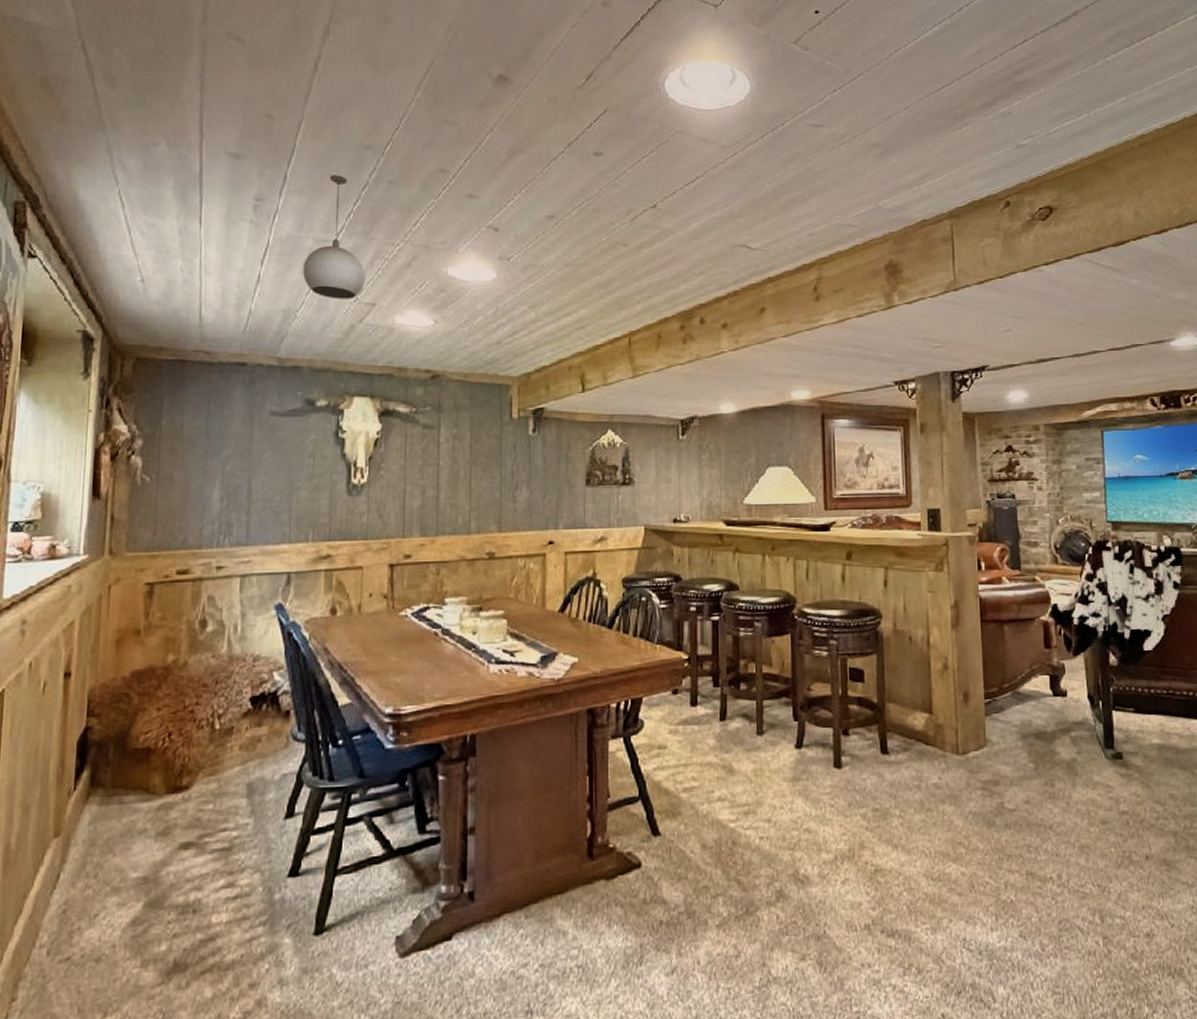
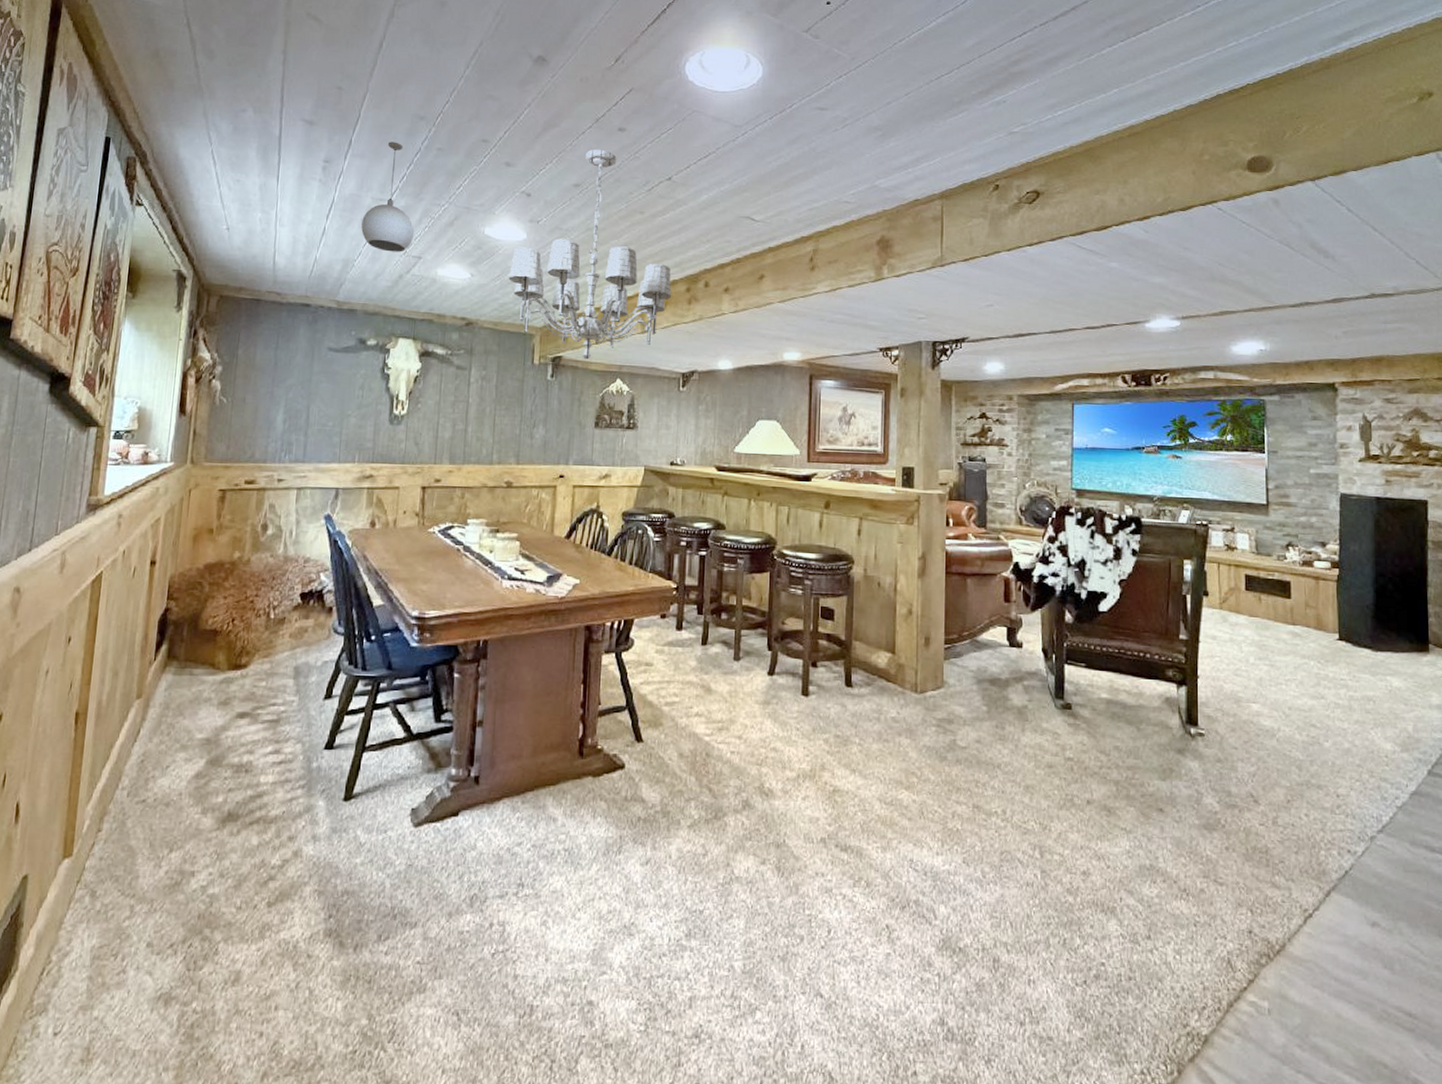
chandelier: none [478,176,664,410] -> present [508,149,672,360]

